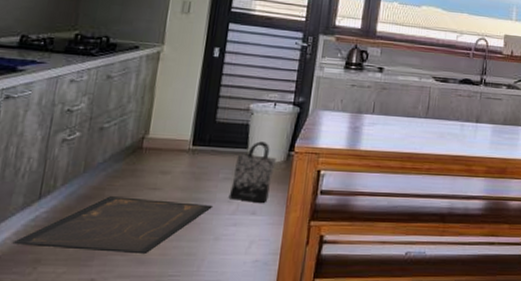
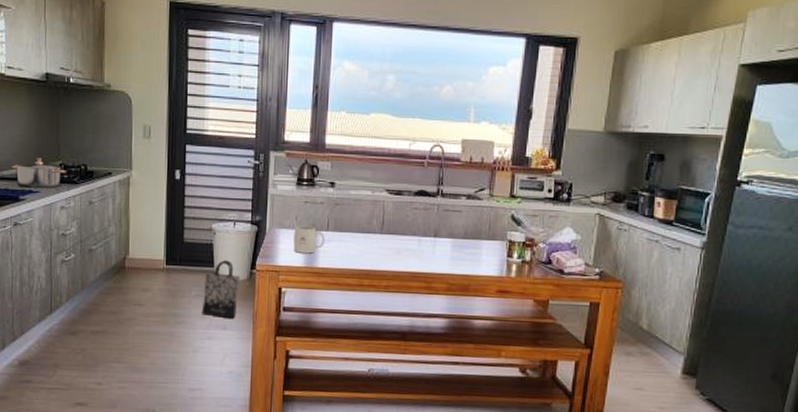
cooking pot: none [12,26,84,60] -> present [11,158,67,188]
doormat: present [12,196,212,253] -> none [36,311,188,362]
mug: none [336,108,370,136] -> present [293,225,325,254]

